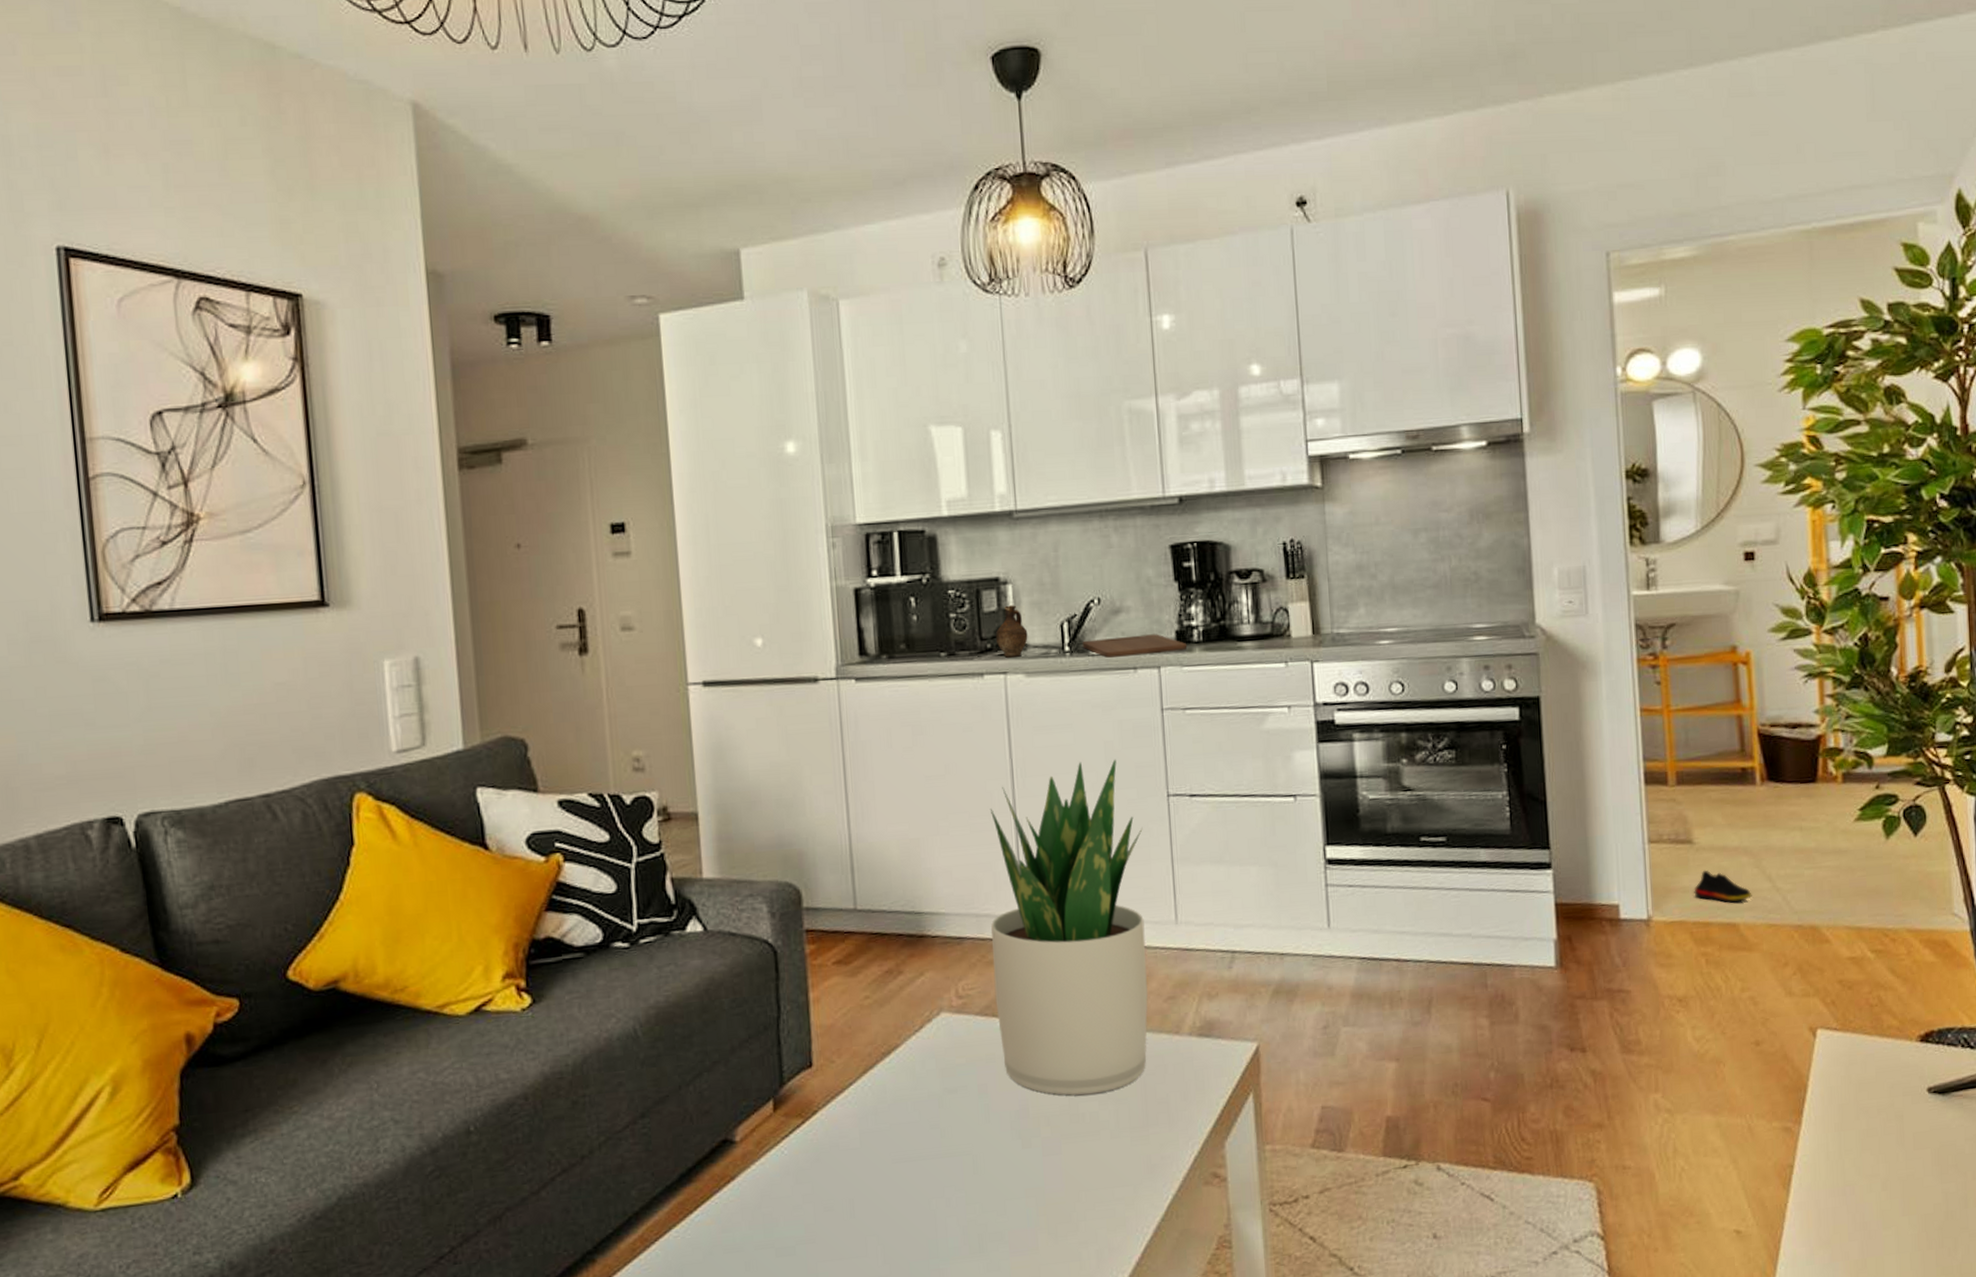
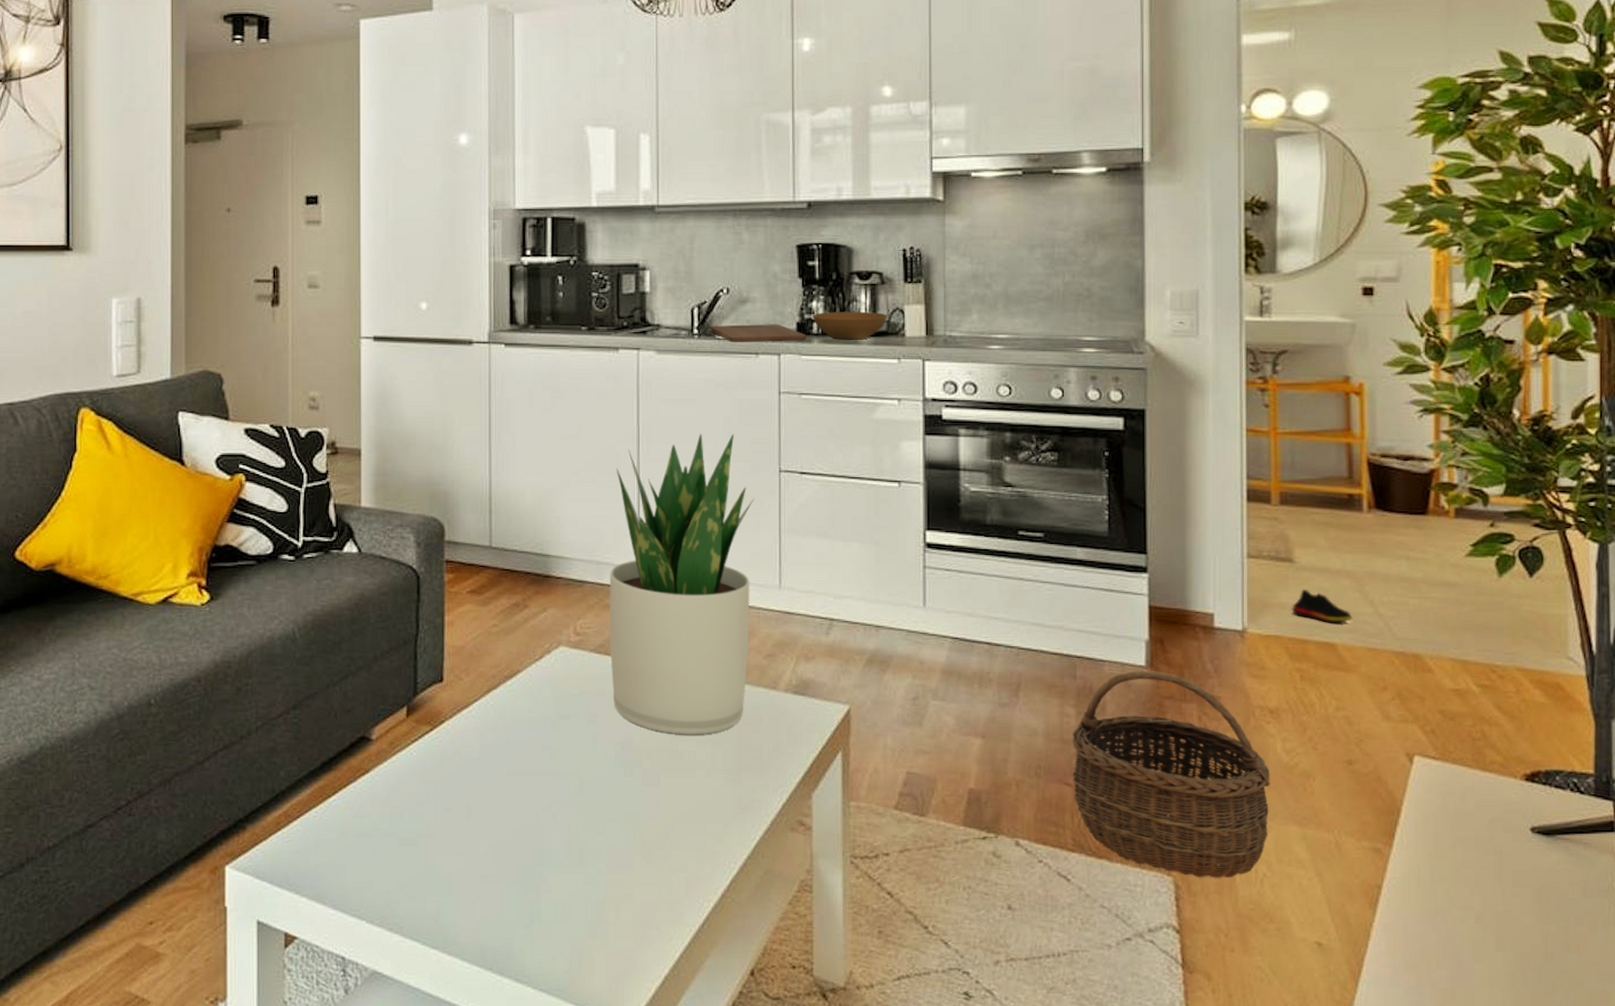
ceramic jug: present [995,605,1028,659] -> none [631,289,661,337]
bowl: none [1191,613,1272,647] -> present [812,311,888,341]
wicker basket: none [1486,971,1684,1180] -> present [1071,671,1270,878]

